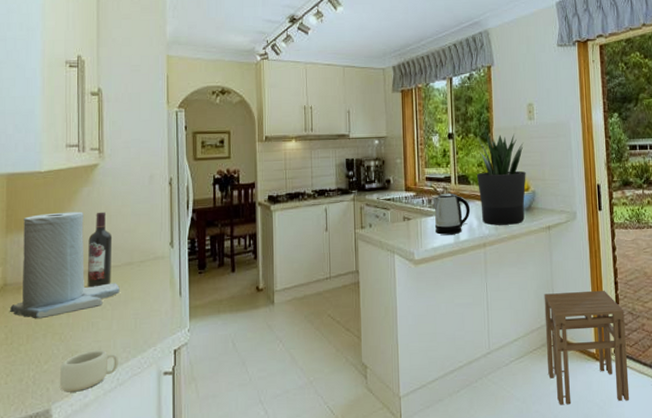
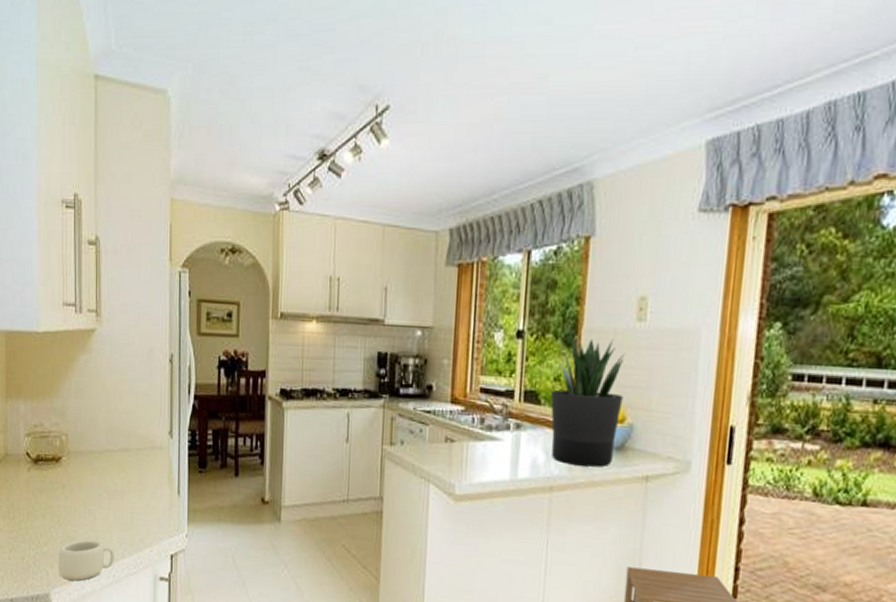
paper towel: present [9,211,120,319] -> none [10,381,117,497]
wine bottle: present [87,211,113,288] -> none [84,385,110,472]
kettle: present [432,193,471,235] -> none [485,412,537,469]

